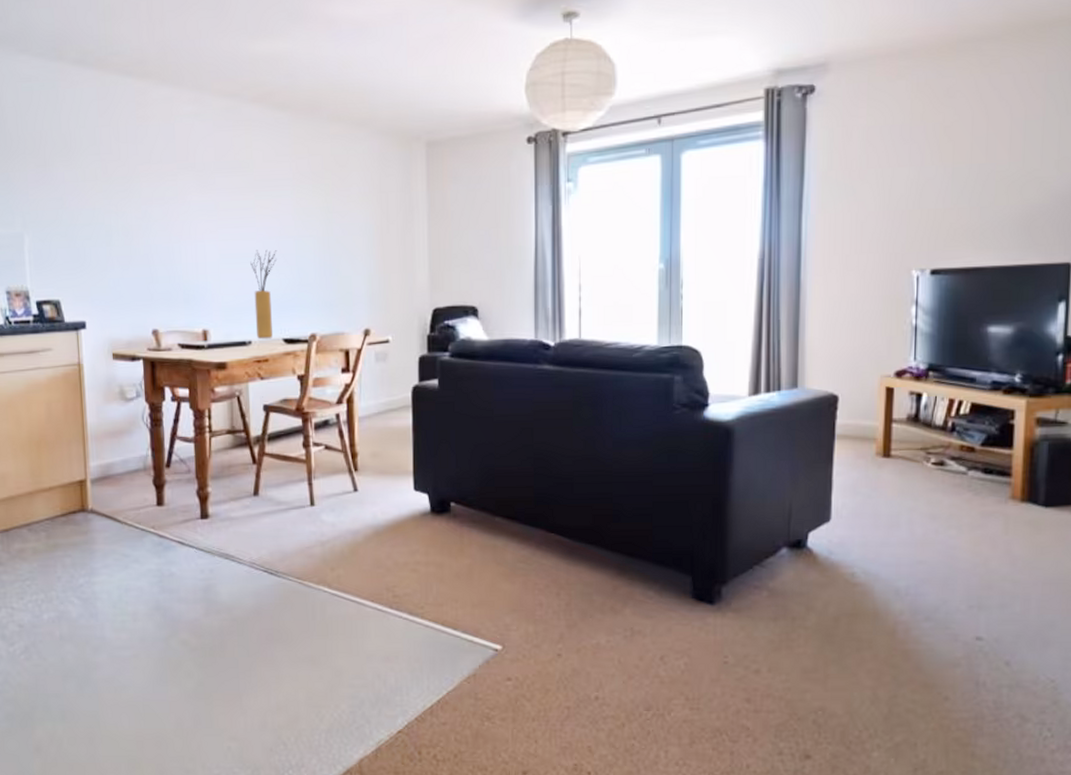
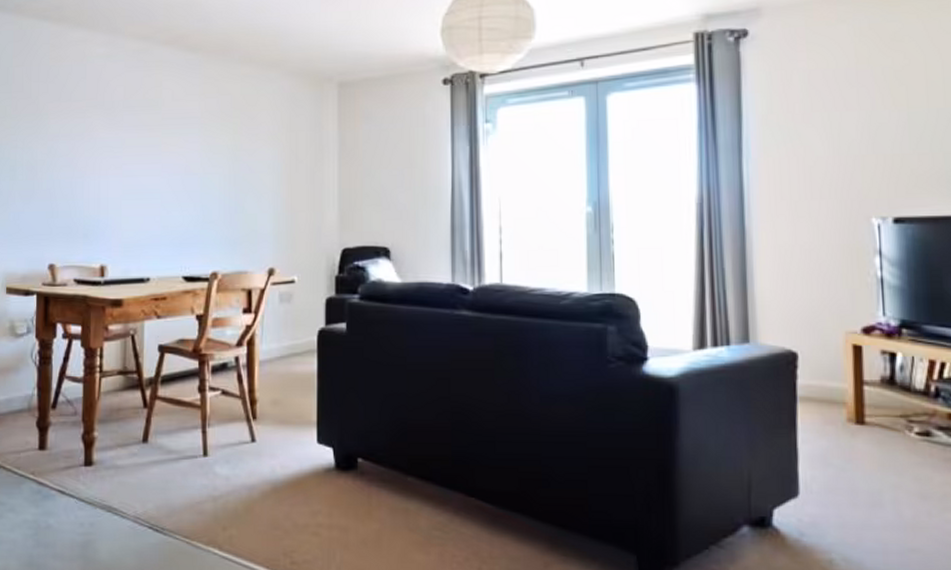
vase: present [250,249,277,340] -> none [153,186,182,277]

